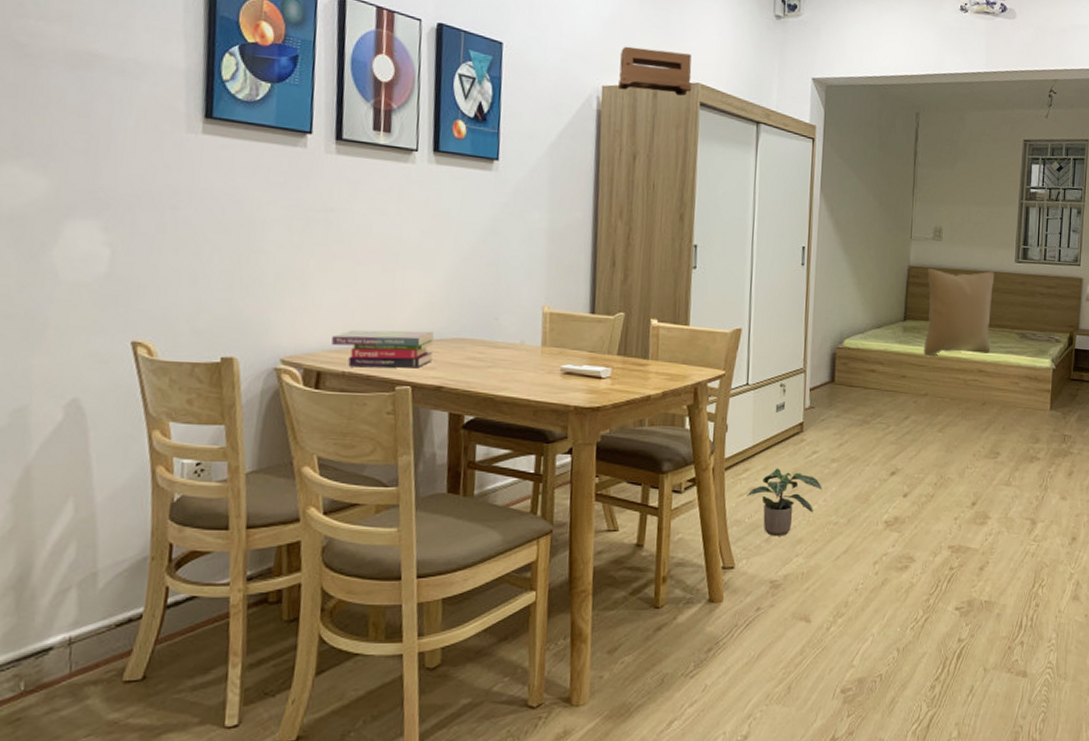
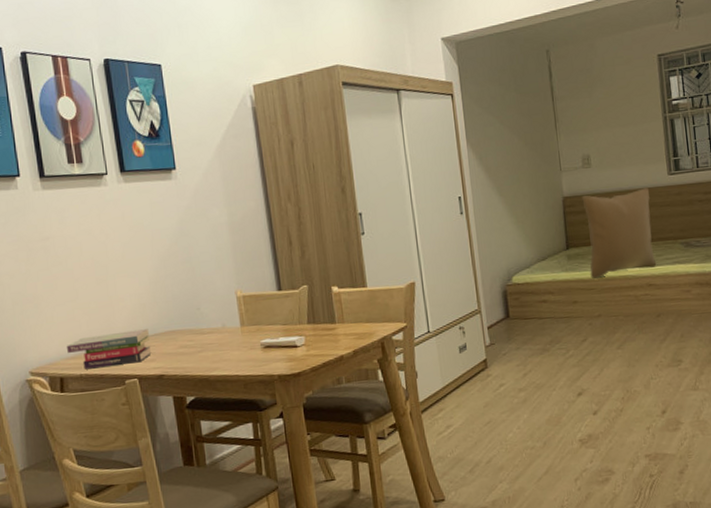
decorative box: present [618,46,692,96] -> none [264,40,333,85]
potted plant: present [747,468,822,536] -> none [445,404,515,467]

